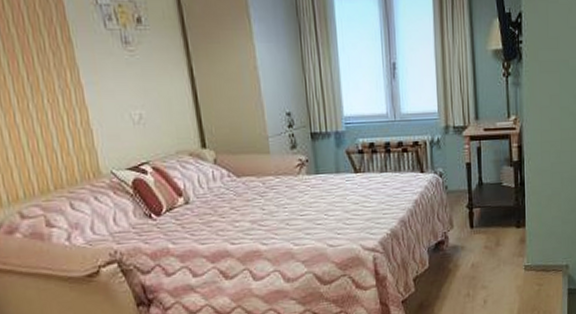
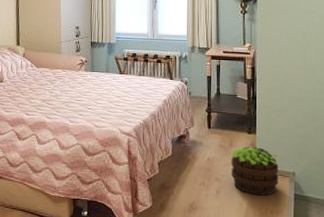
potted plant: none [497,241,552,298] -> present [230,146,280,196]

